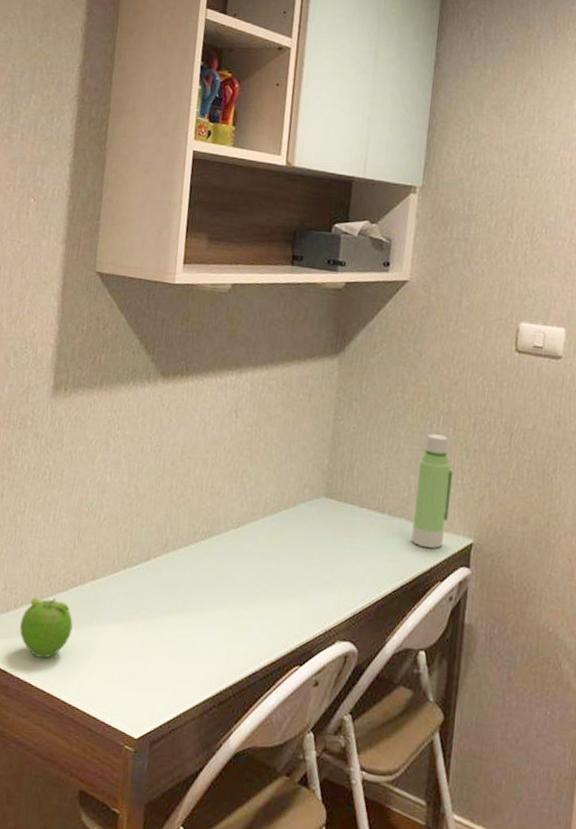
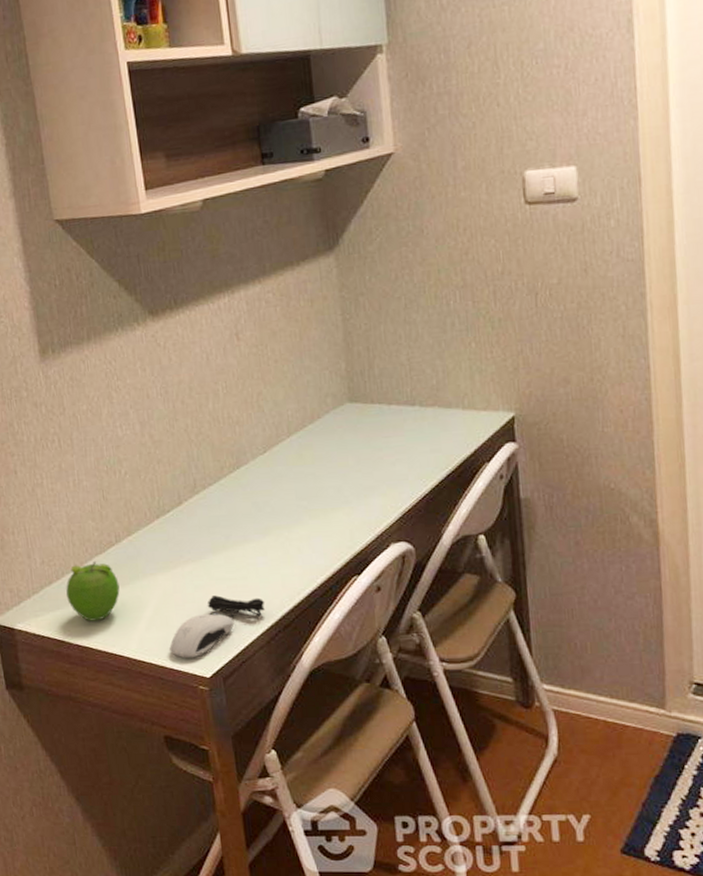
computer mouse: none [105,656,207,716] -> present [169,595,265,659]
water bottle: present [411,433,454,549] -> none [443,311,484,431]

